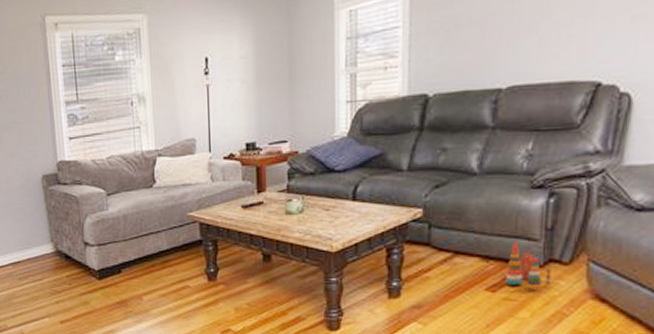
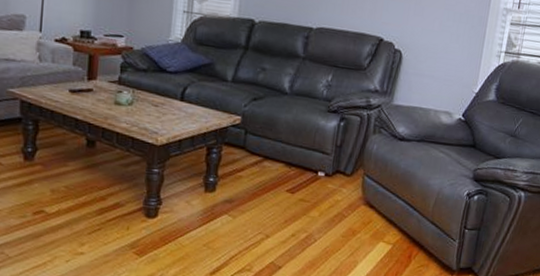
stacking toy: present [506,240,551,288] -> none [302,152,337,193]

